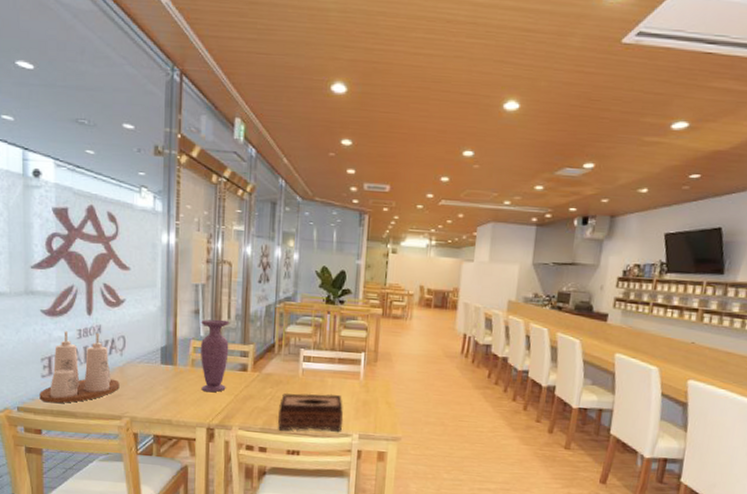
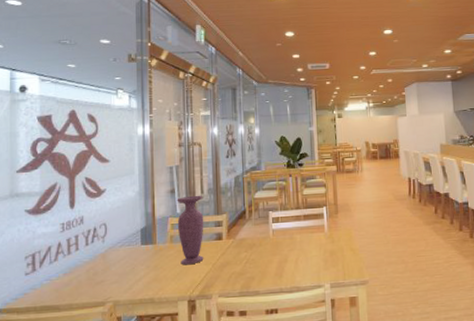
condiment set: present [40,331,120,403] -> none [23,223,102,300]
tissue box: present [278,393,343,432] -> none [254,249,315,292]

